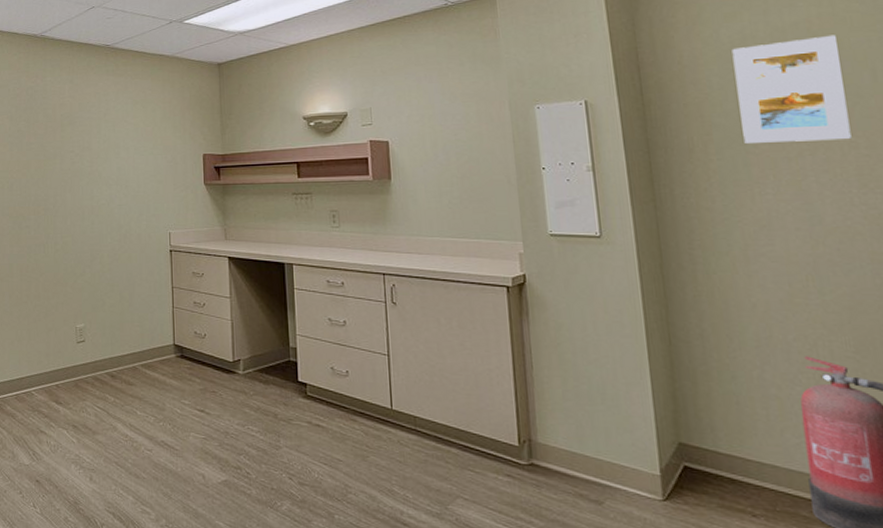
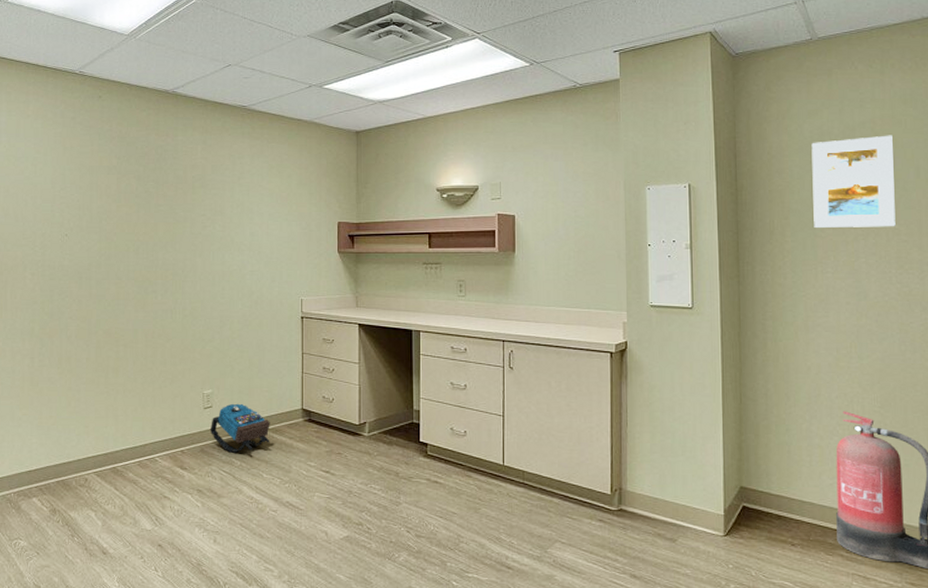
backpack: none [84,338,143,388] -> present [211,403,270,453]

